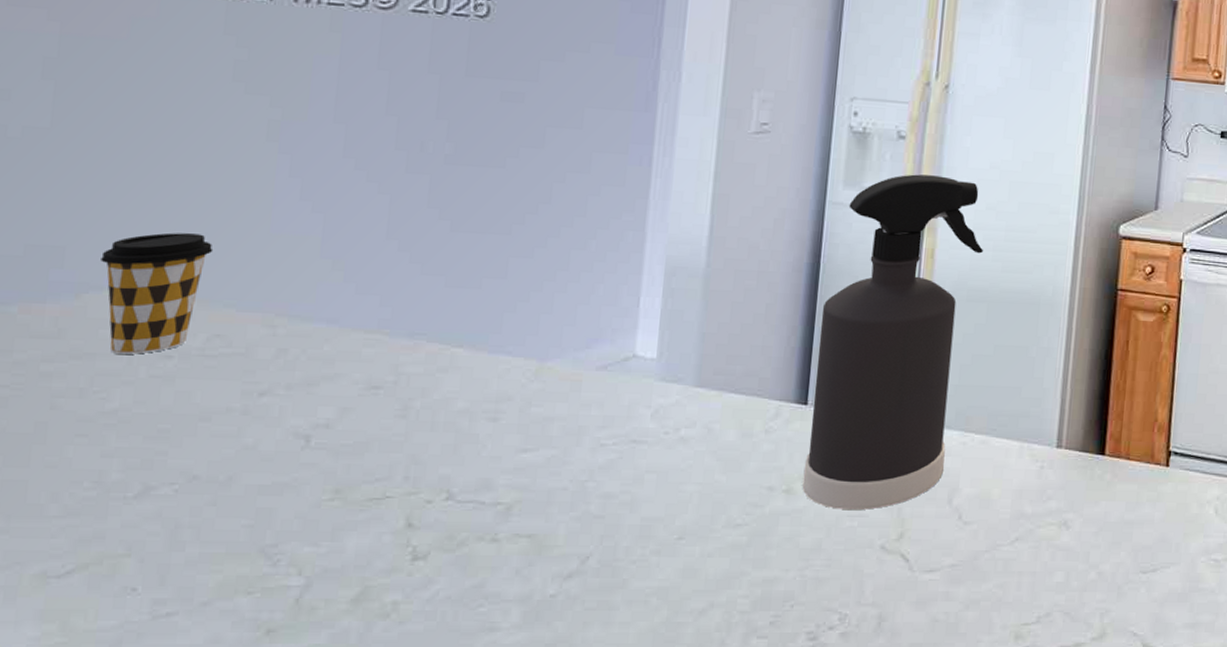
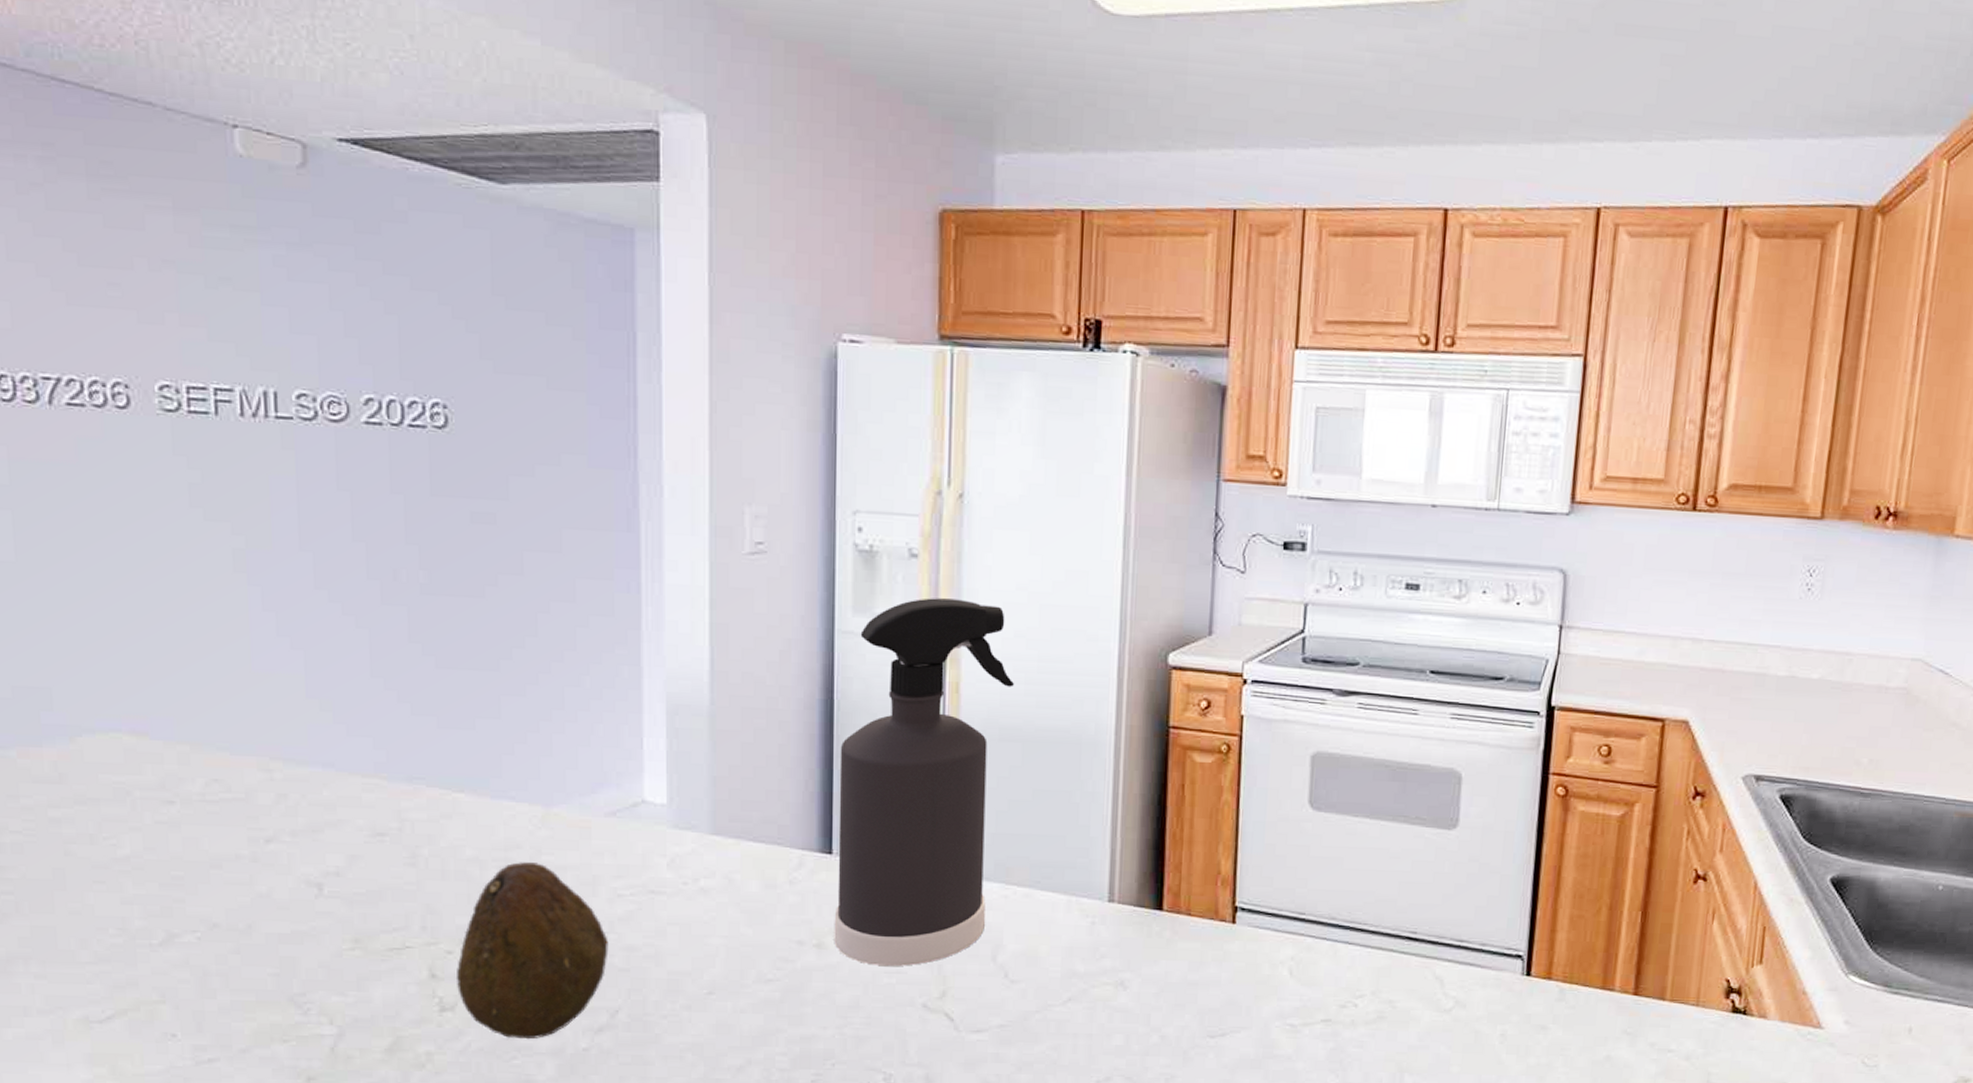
coffee cup: present [101,232,214,354] -> none [88,672,198,800]
fruit: none [432,413,587,587] -> present [455,862,609,1040]

